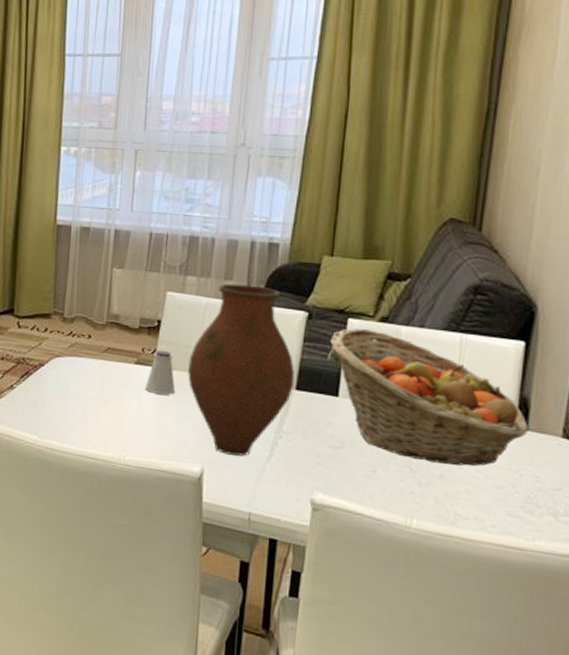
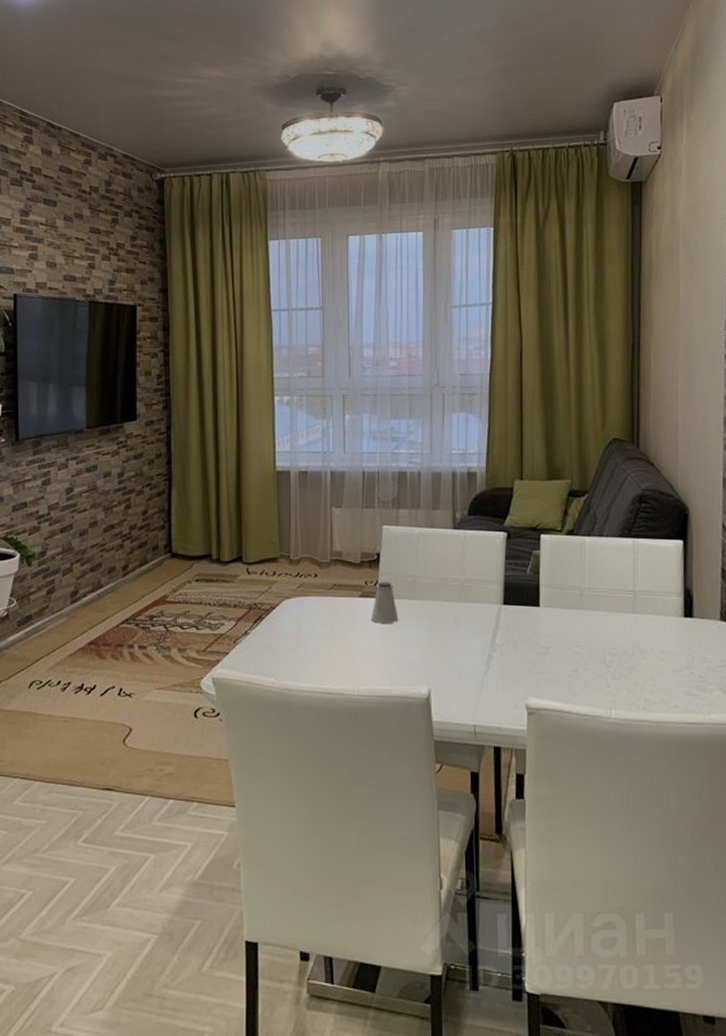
vase: present [188,283,295,456] -> none [408,512,501,673]
fruit basket: present [330,328,528,467] -> none [528,542,693,656]

